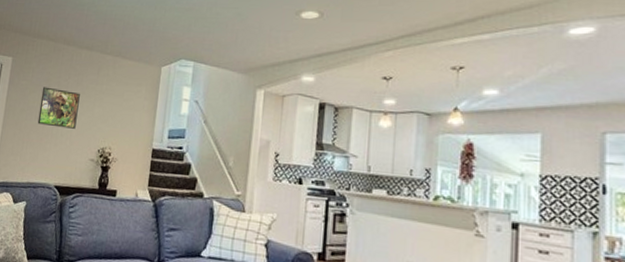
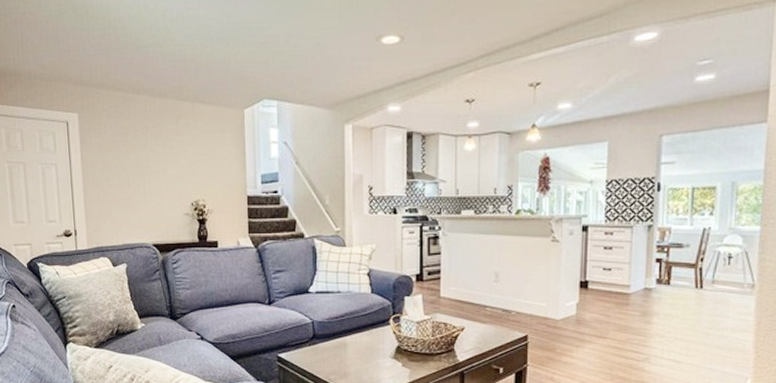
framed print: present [37,87,80,129] -> none [119,142,164,185]

